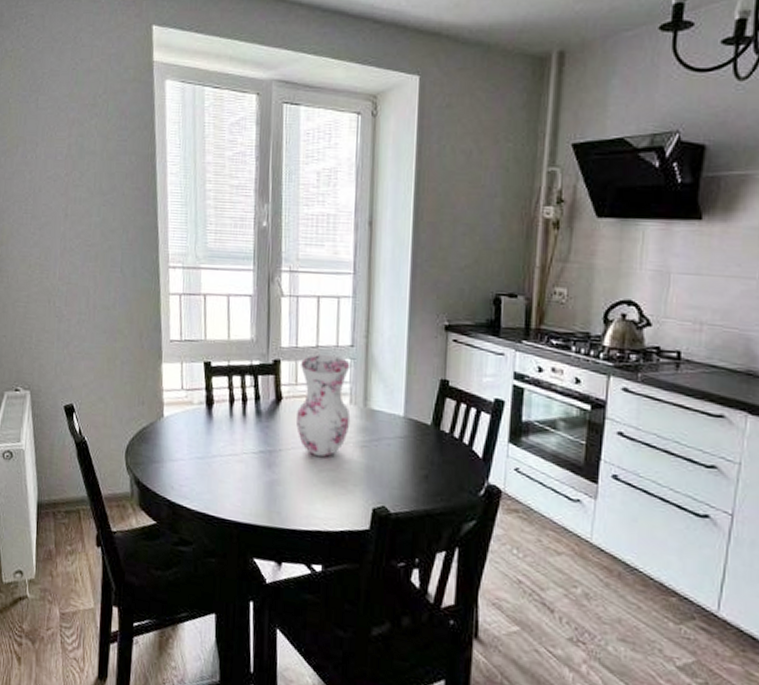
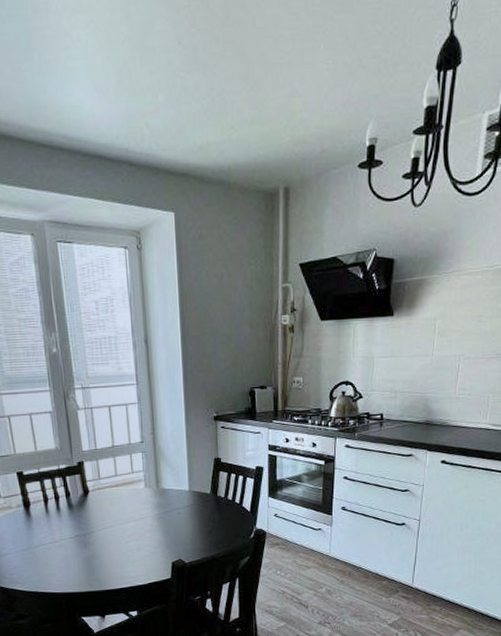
vase: present [295,353,351,457] -> none [100,451,147,531]

